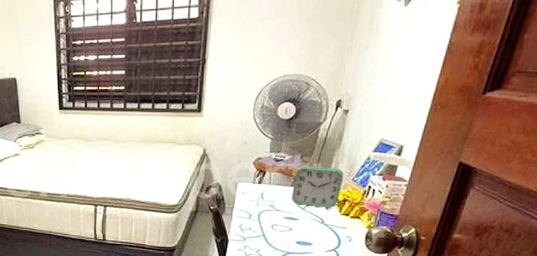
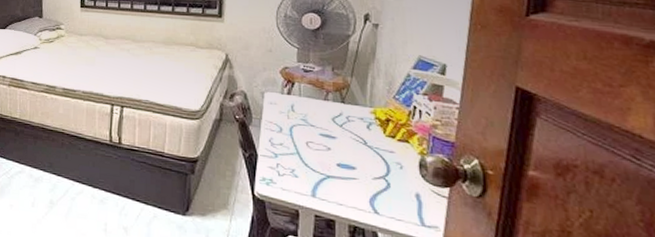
alarm clock: present [291,165,344,208] -> none [326,78,383,128]

